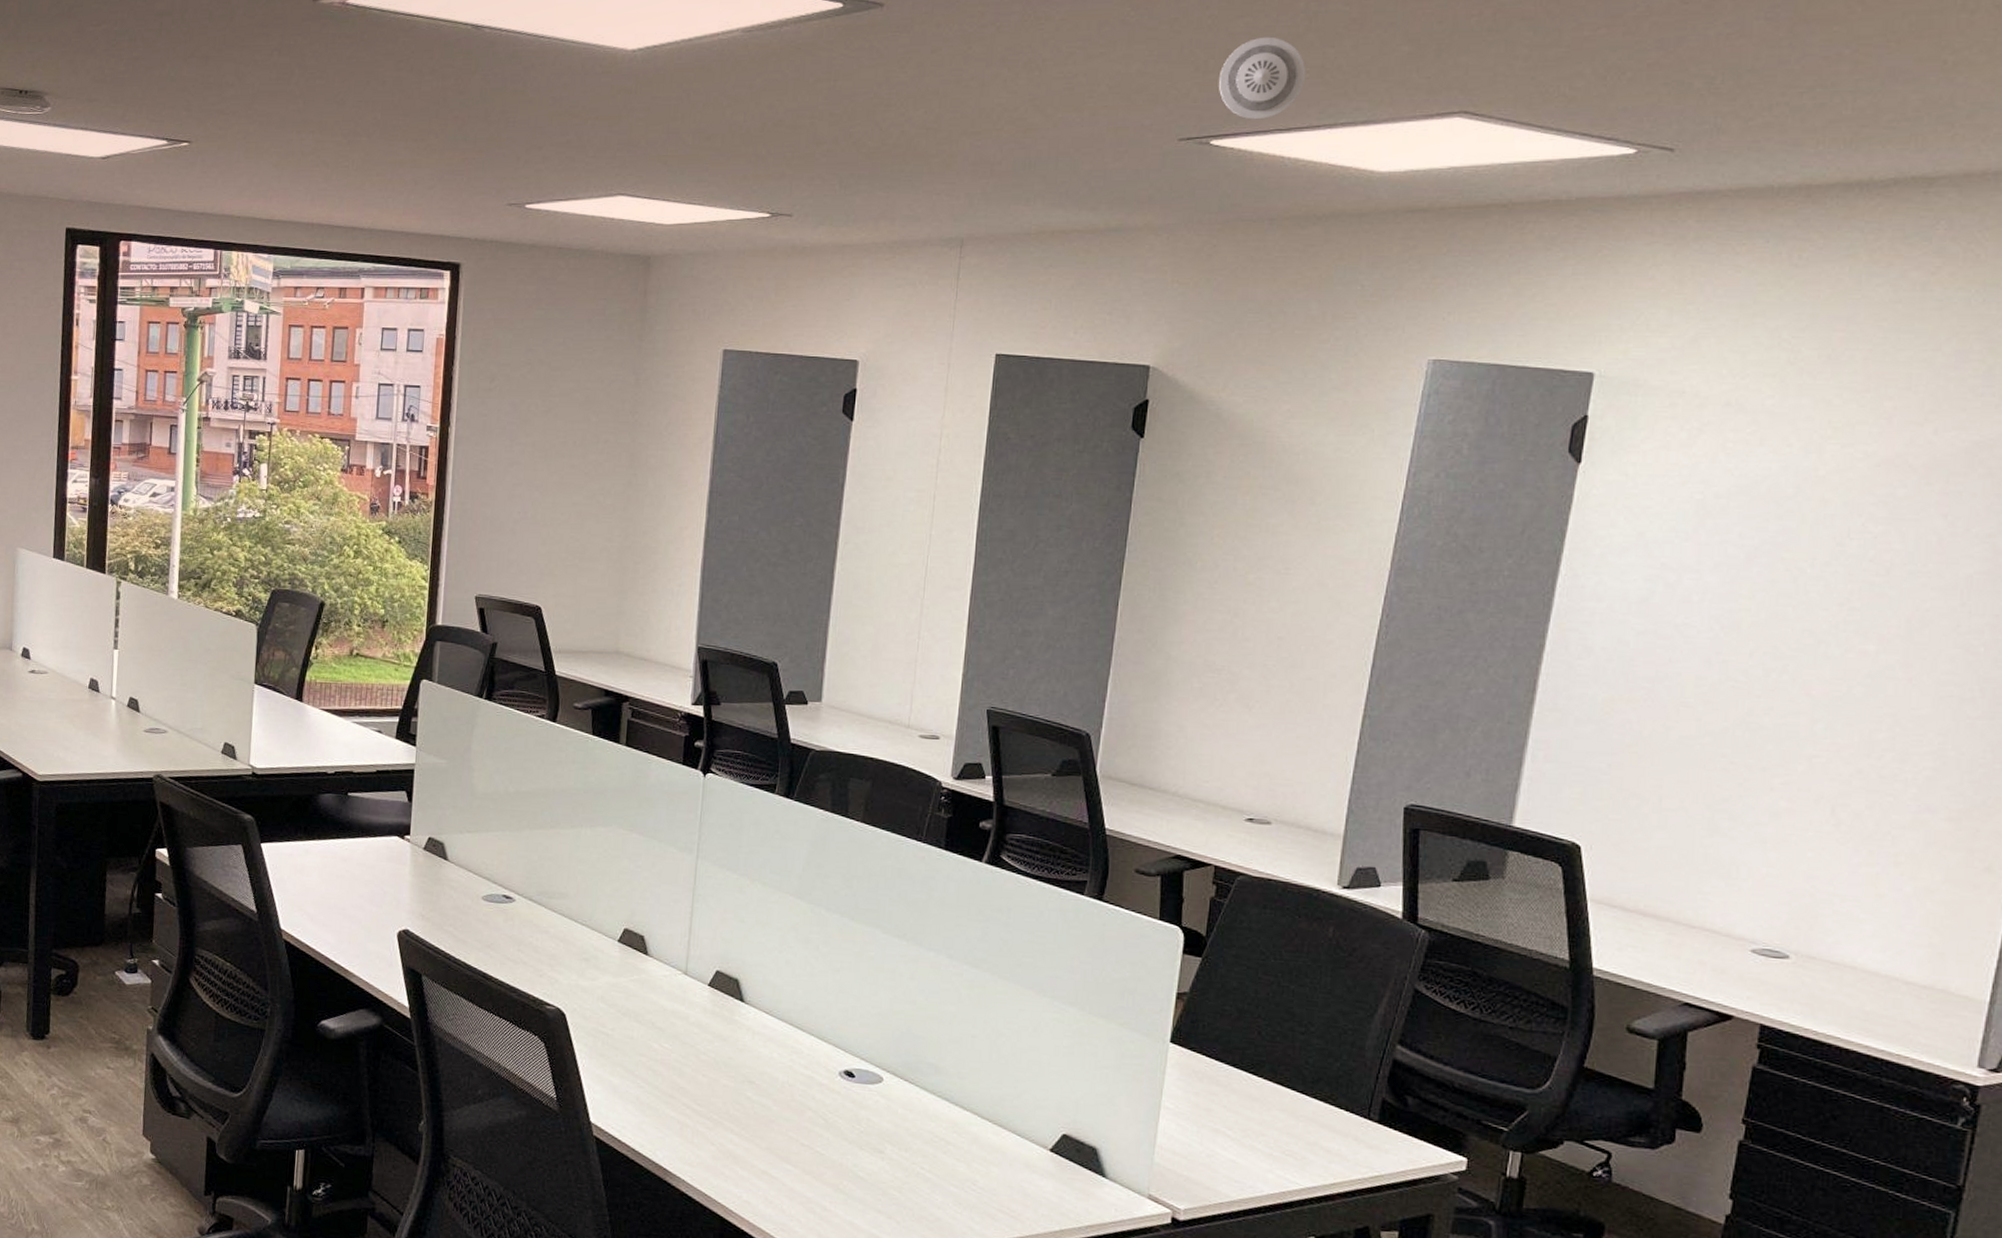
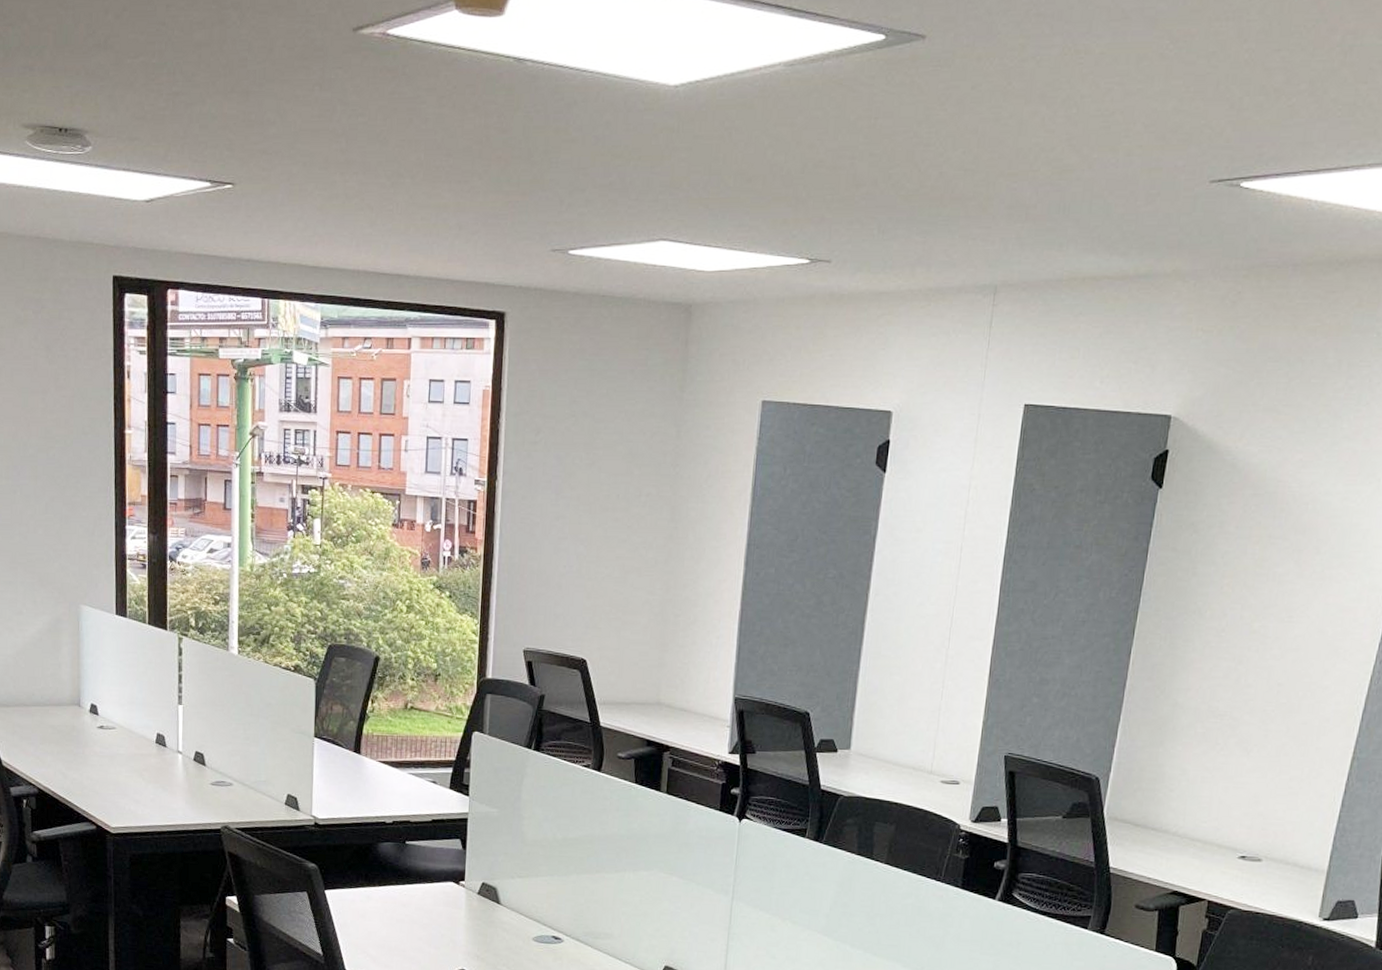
smoke detector: present [1218,36,1306,120] -> none [1251,72,1338,161]

